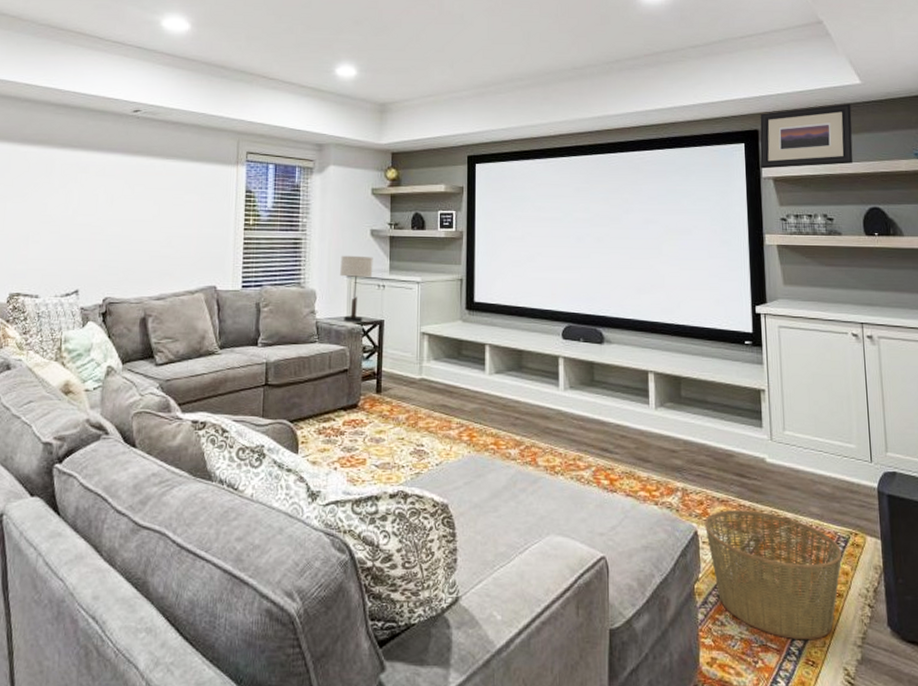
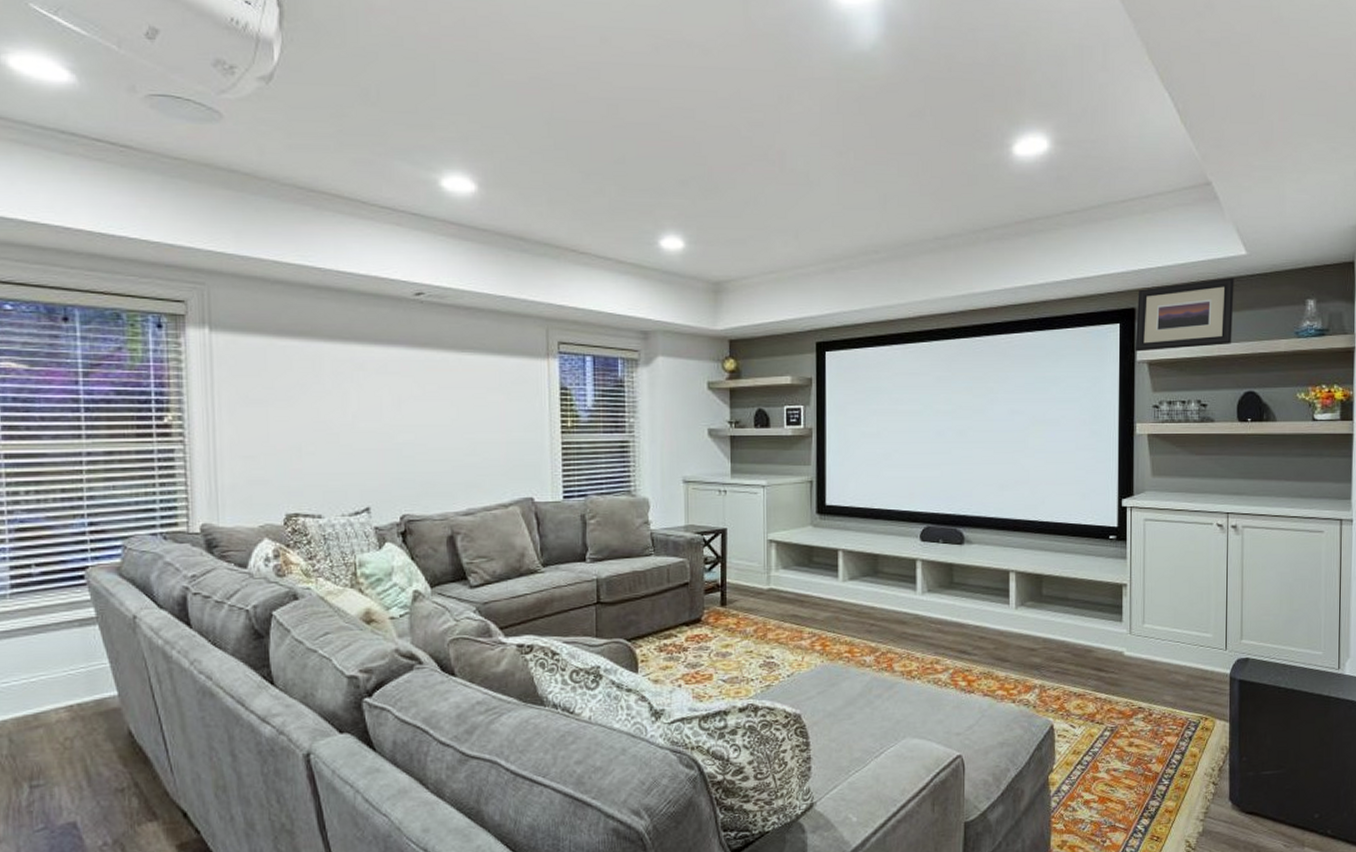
table lamp: present [340,255,373,322] -> none [675,458,712,532]
basket: present [704,510,843,640] -> none [1060,702,1192,819]

